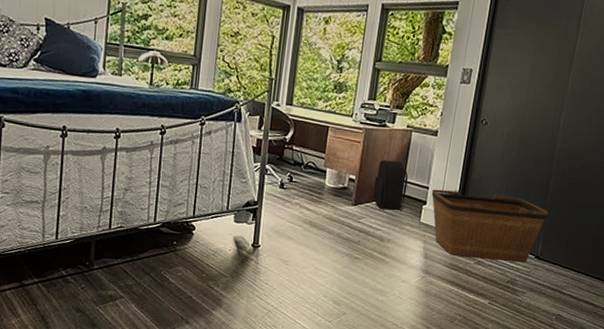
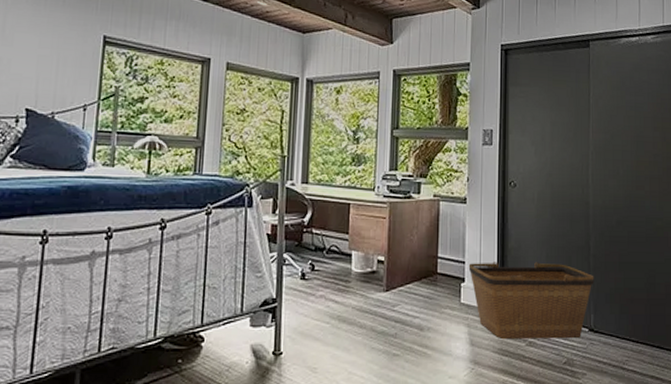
backpack: present [373,158,409,212] -> none [405,231,442,293]

